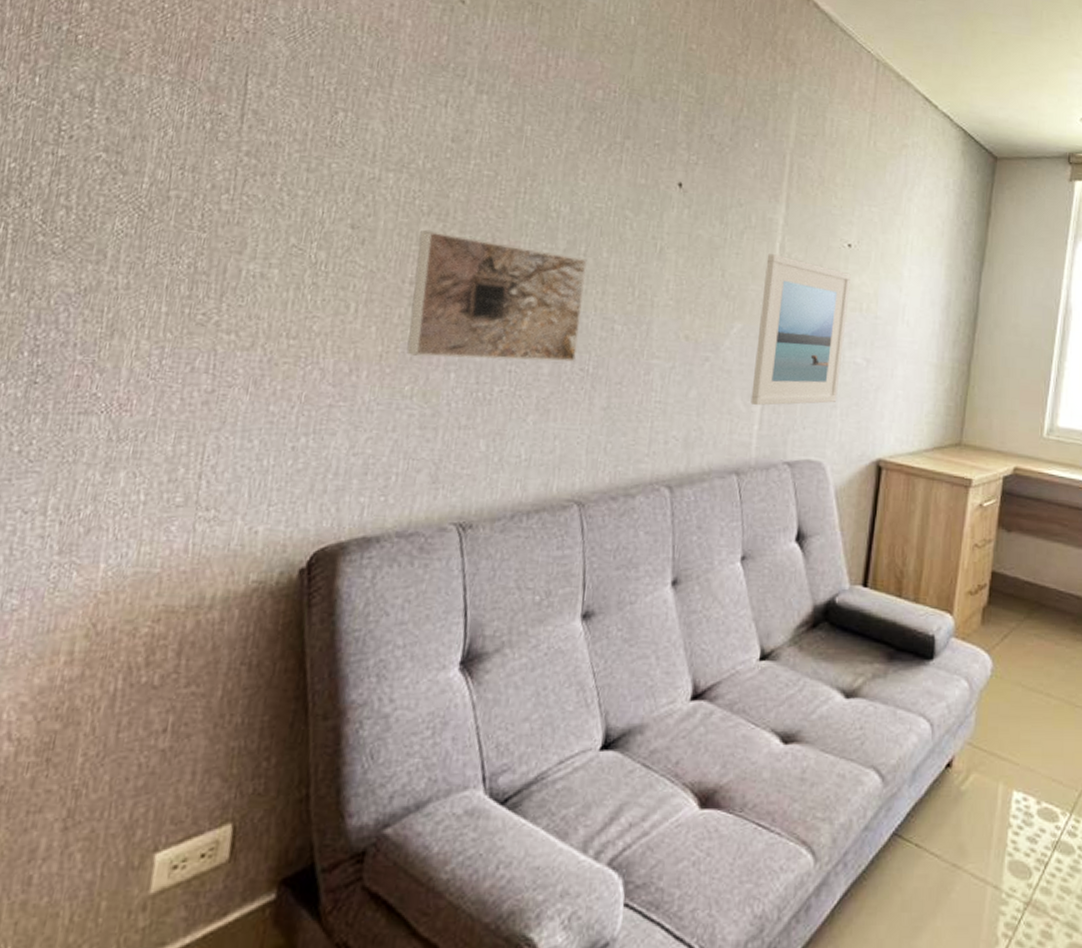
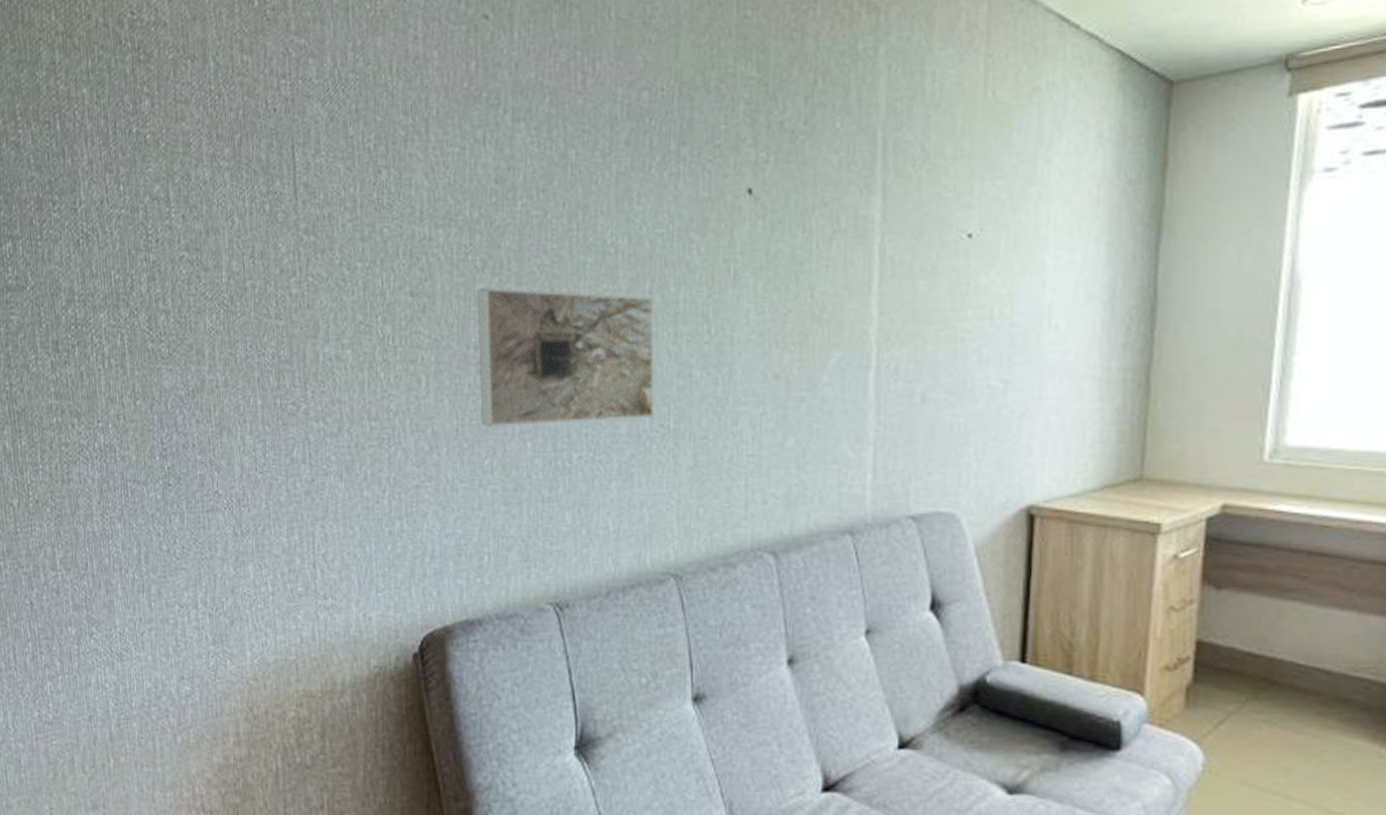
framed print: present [750,254,851,406] -> none [860,260,975,449]

